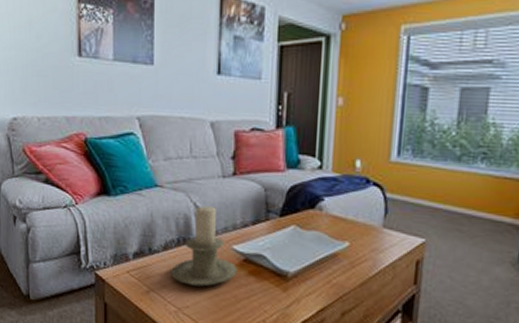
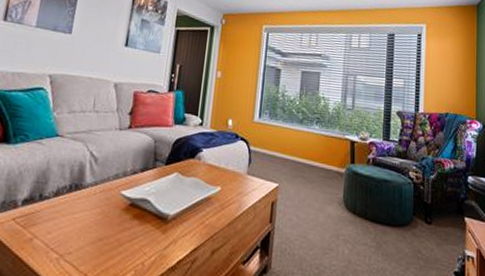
candle holder: present [171,206,237,287] -> none [58,154,123,232]

